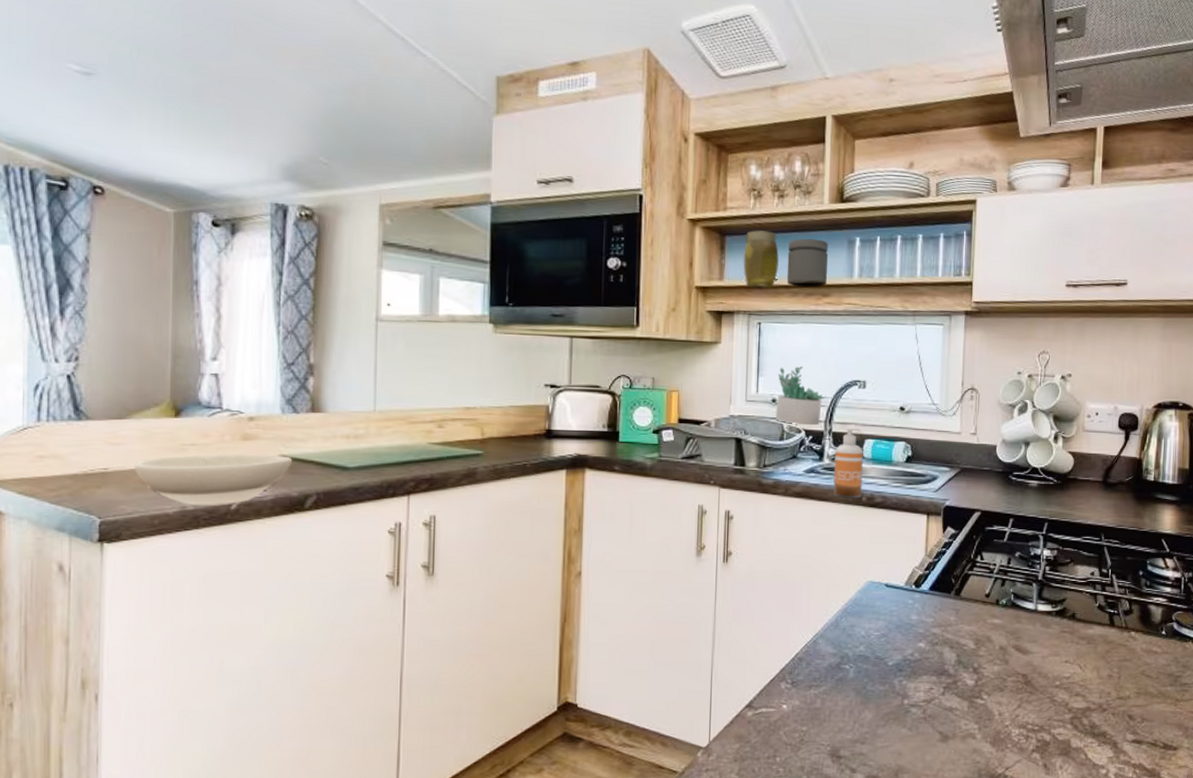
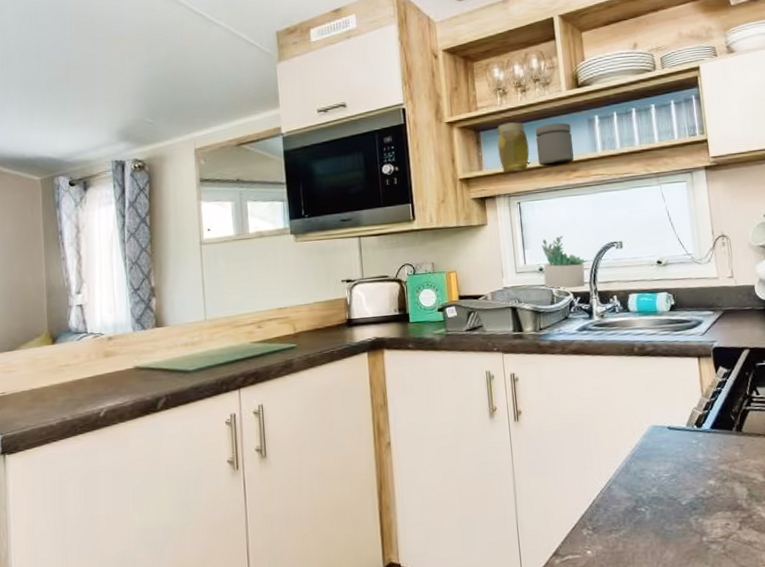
bowl: present [135,454,293,505] -> none [25,366,145,417]
soap dispenser: present [833,428,863,498] -> none [602,285,633,351]

